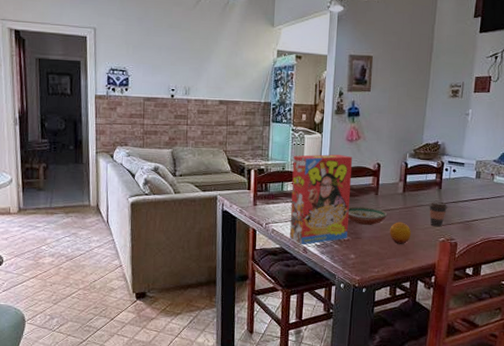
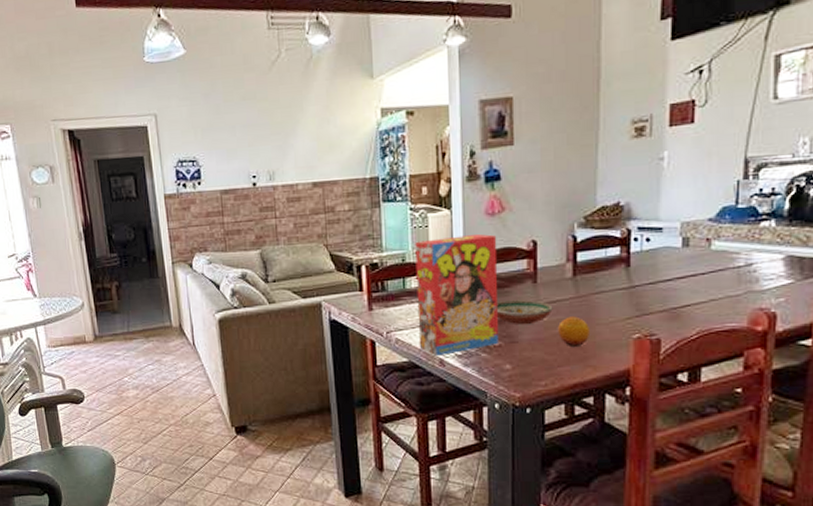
coffee cup: present [428,201,448,227] -> none [612,284,642,319]

